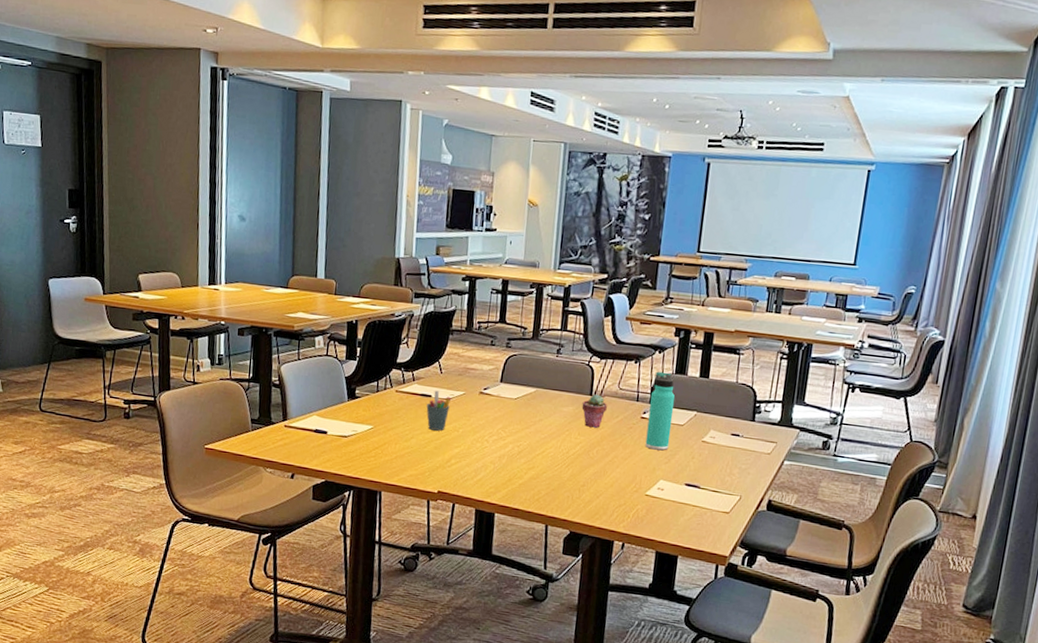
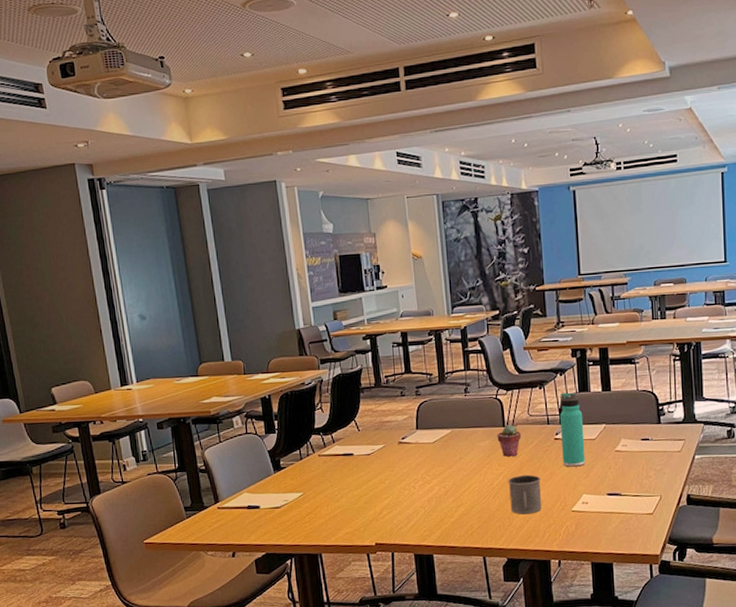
pen holder: present [426,390,452,431] -> none [350,447,373,487]
mug: none [582,448,620,490] -> present [508,474,541,515]

